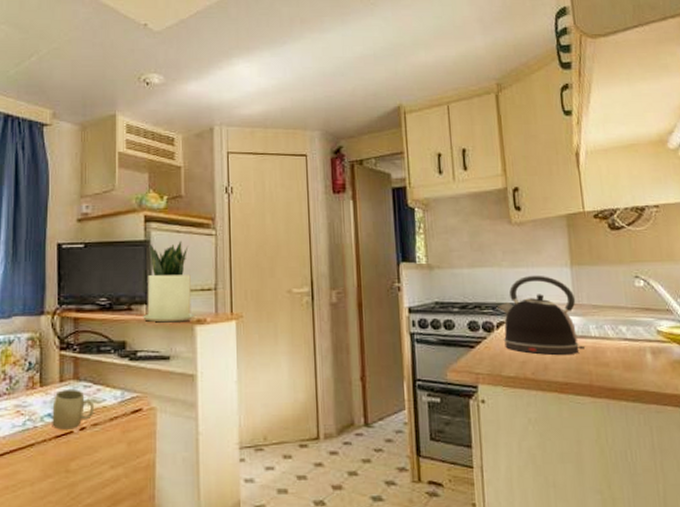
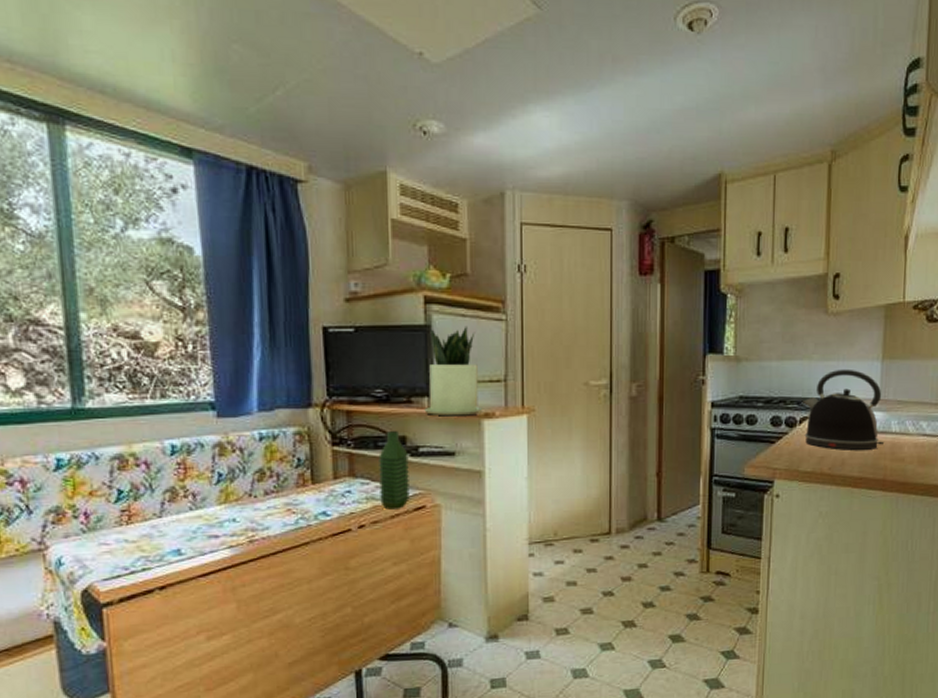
mug: present [52,388,95,431] -> none [327,486,374,529]
water bottle: none [101,337,128,414] -> present [379,431,410,511]

